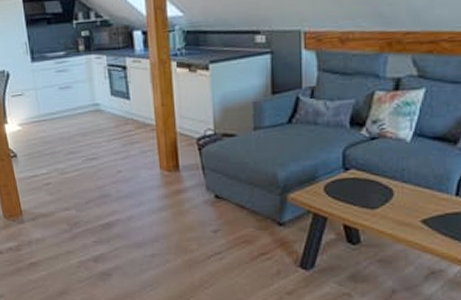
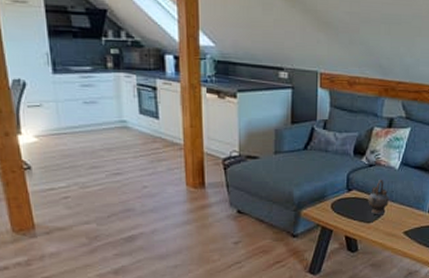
teapot: none [369,155,399,200] -> present [367,180,389,215]

